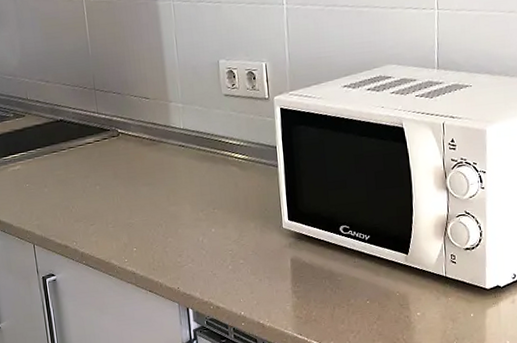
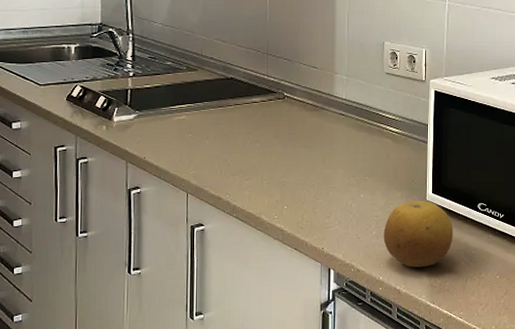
fruit: none [240,229,316,300] -> present [383,200,453,267]

